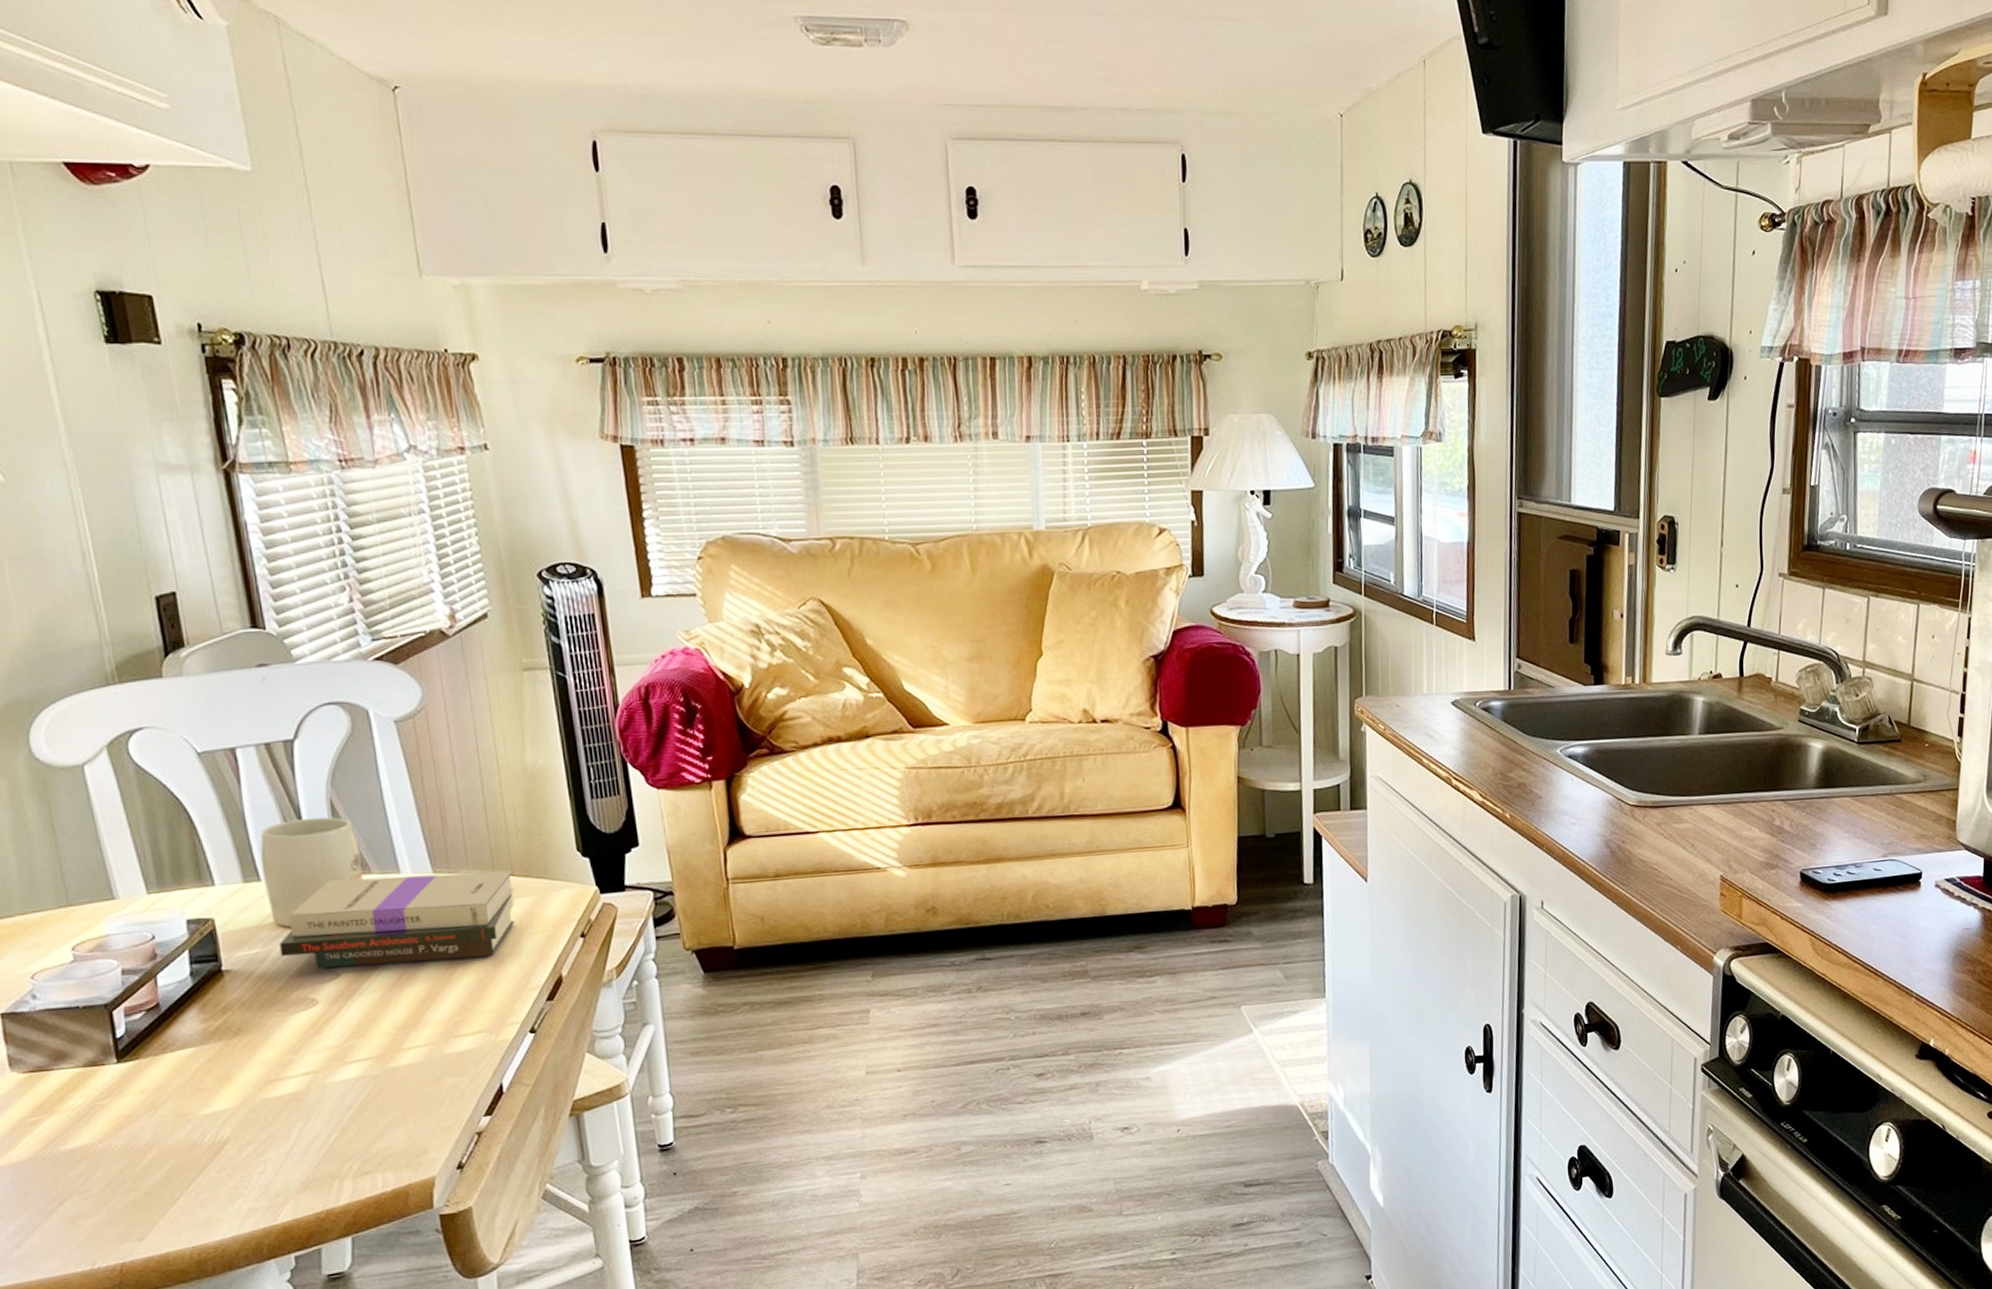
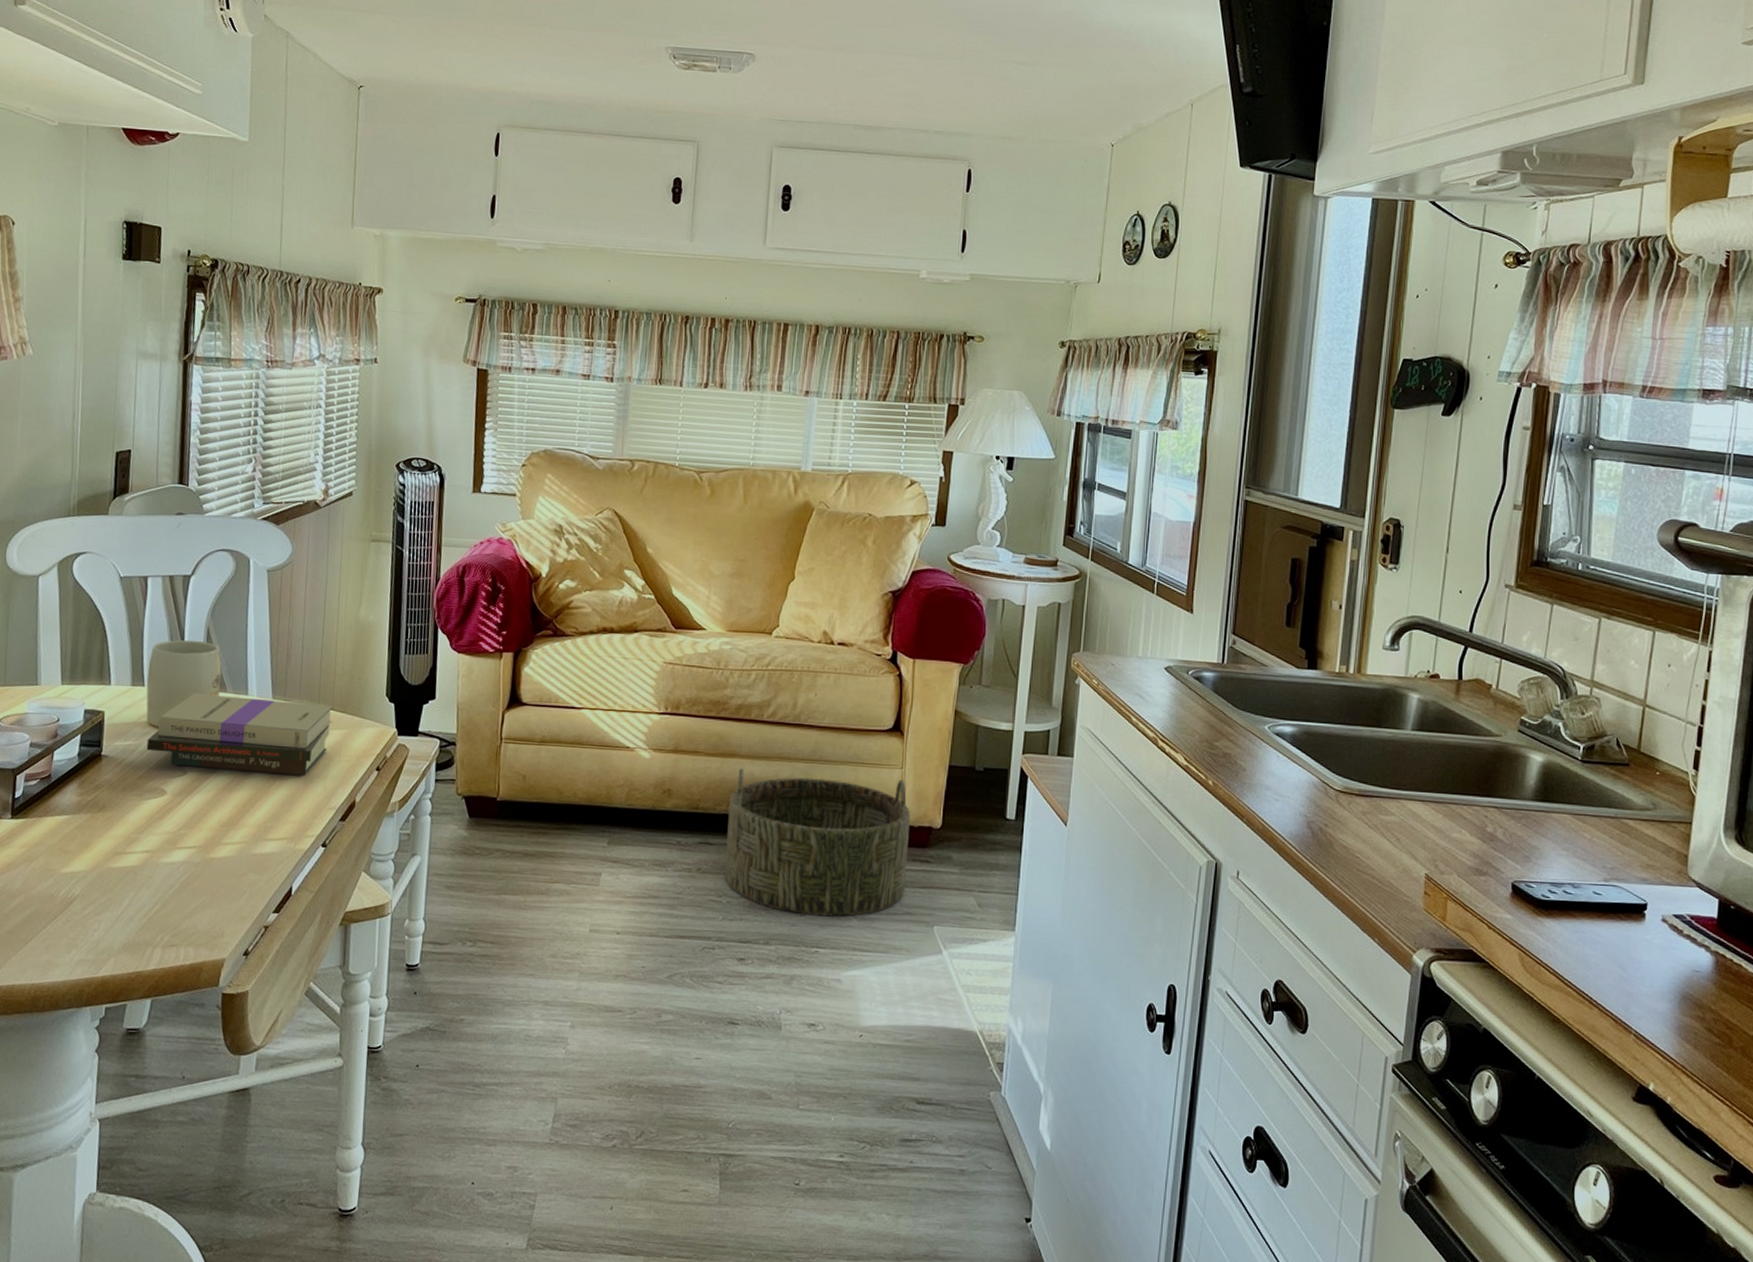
basket: none [1002,859,1207,1017] -> present [725,768,911,916]

